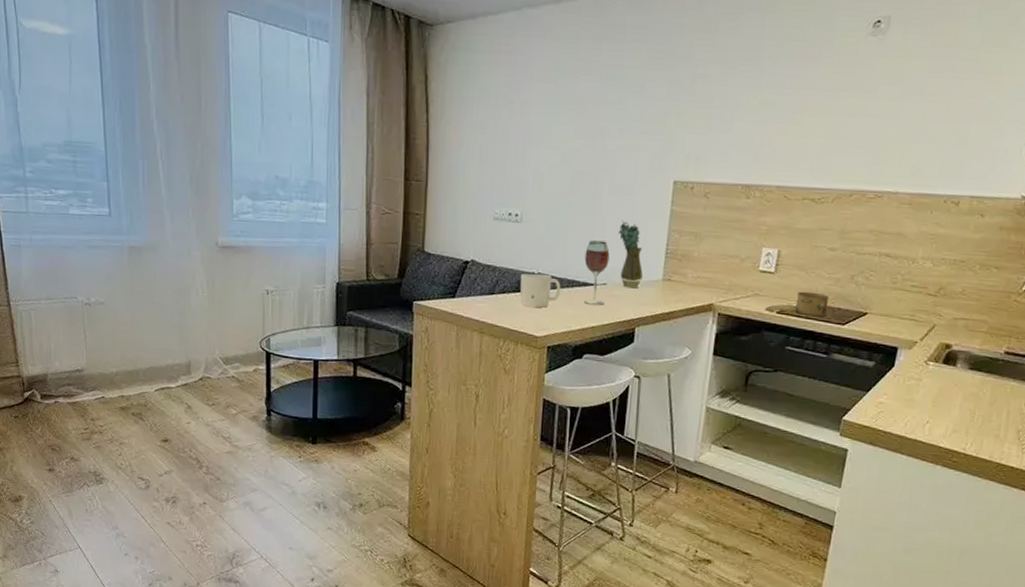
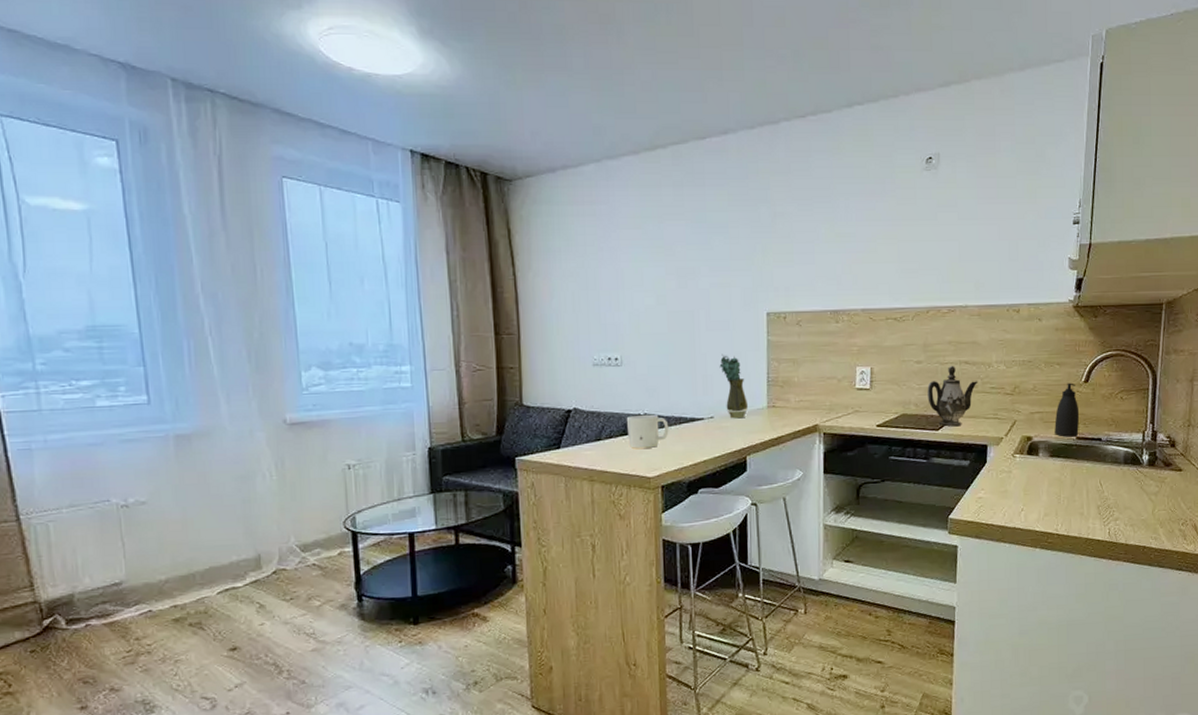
wineglass: present [584,240,610,305] -> none [689,376,714,439]
cooking pot: present [765,291,829,318] -> none [866,403,922,426]
teapot: none [837,256,897,324] -> present [927,365,977,427]
soap dispenser: none [979,290,1014,351] -> present [1054,383,1080,437]

